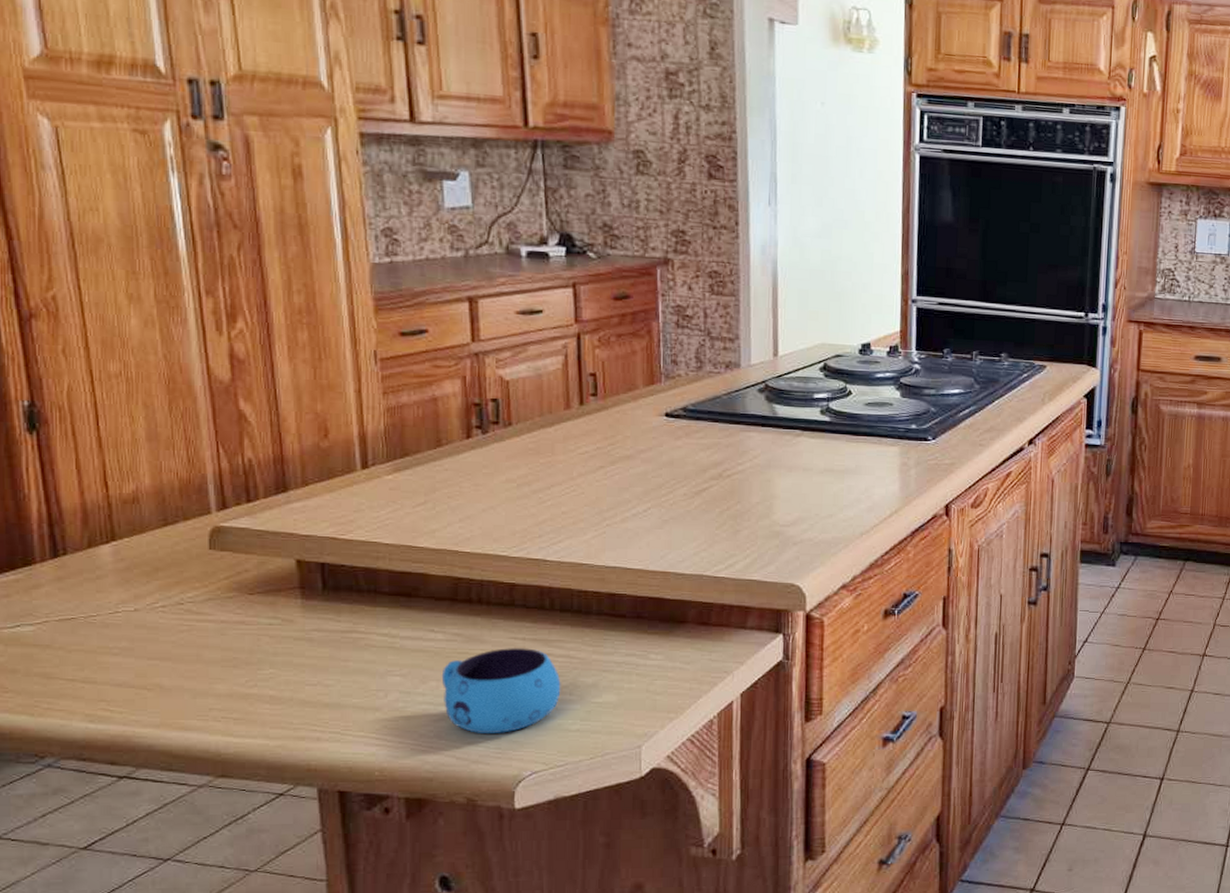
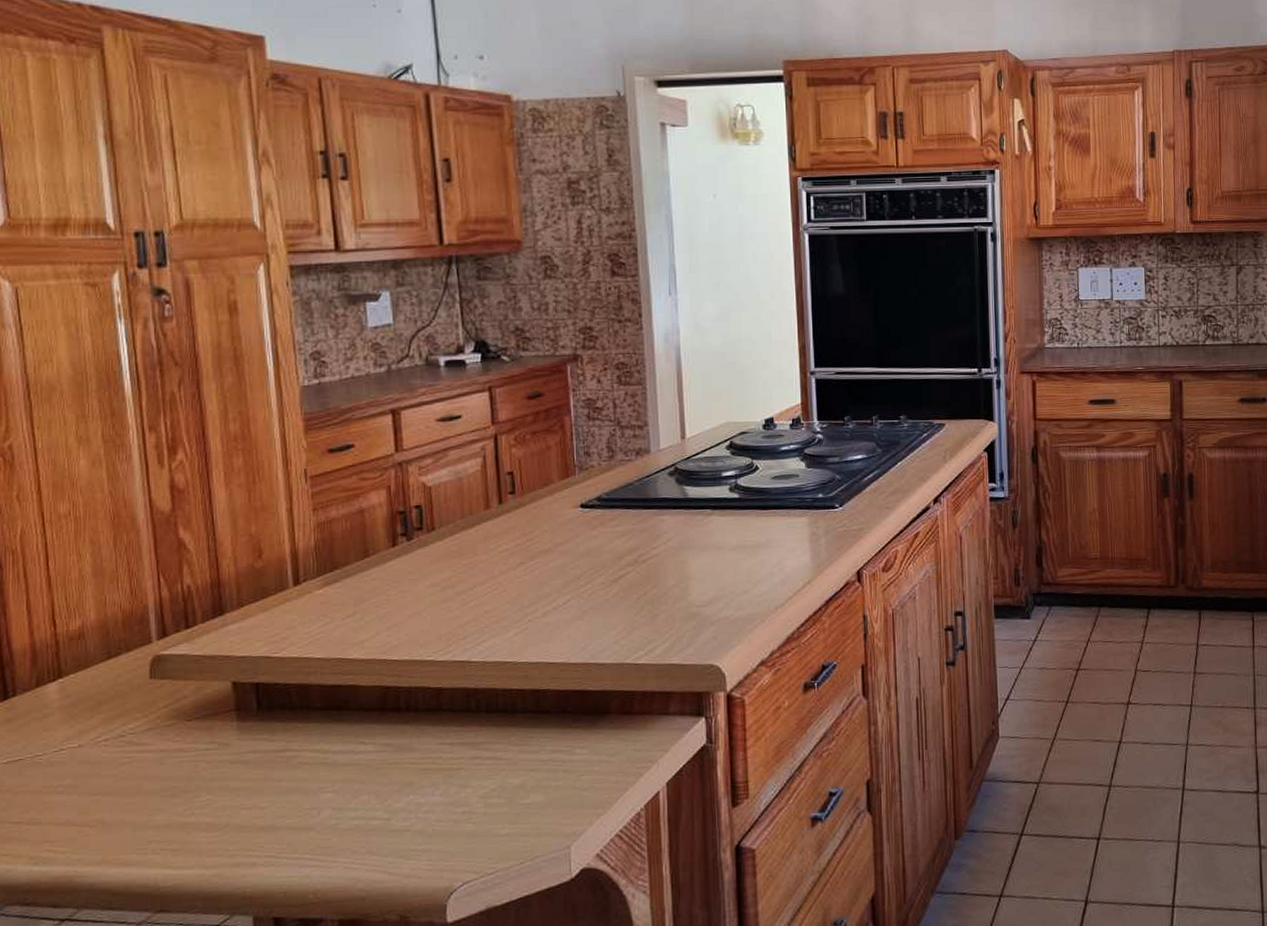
mug: present [441,648,561,734] -> none [372,753,489,846]

